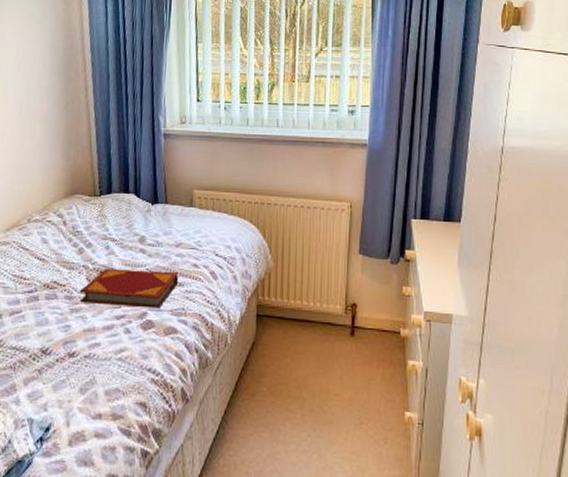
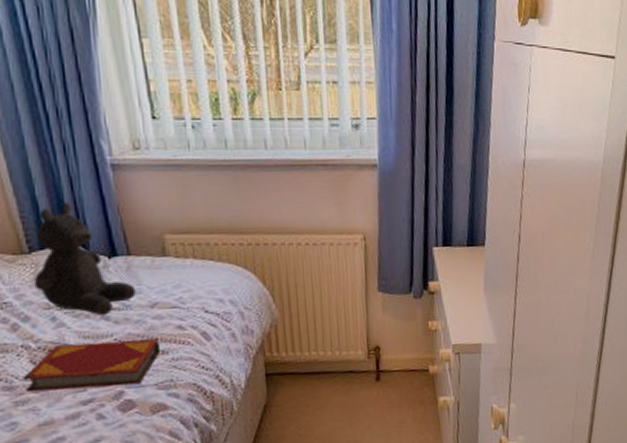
teddy bear: none [98,159,167,249] -> present [33,201,136,316]

